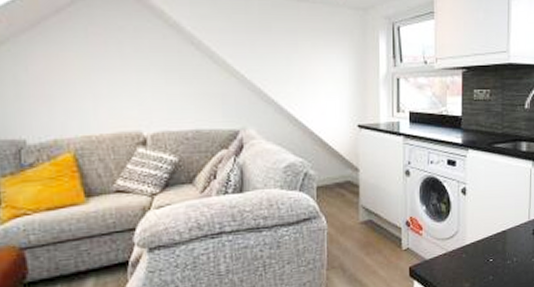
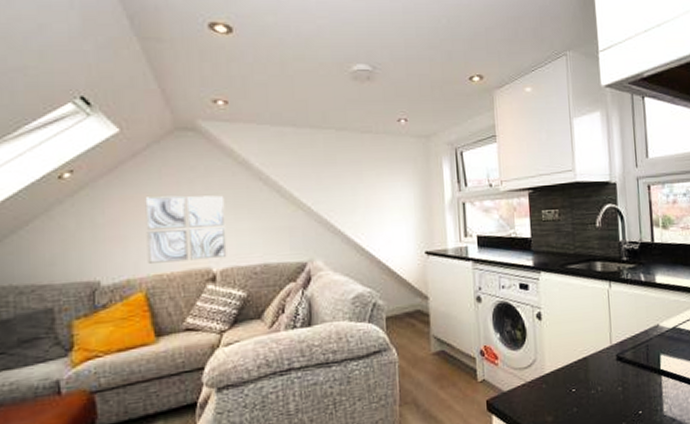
wall art: none [70,56,158,124] -> present [145,195,227,264]

